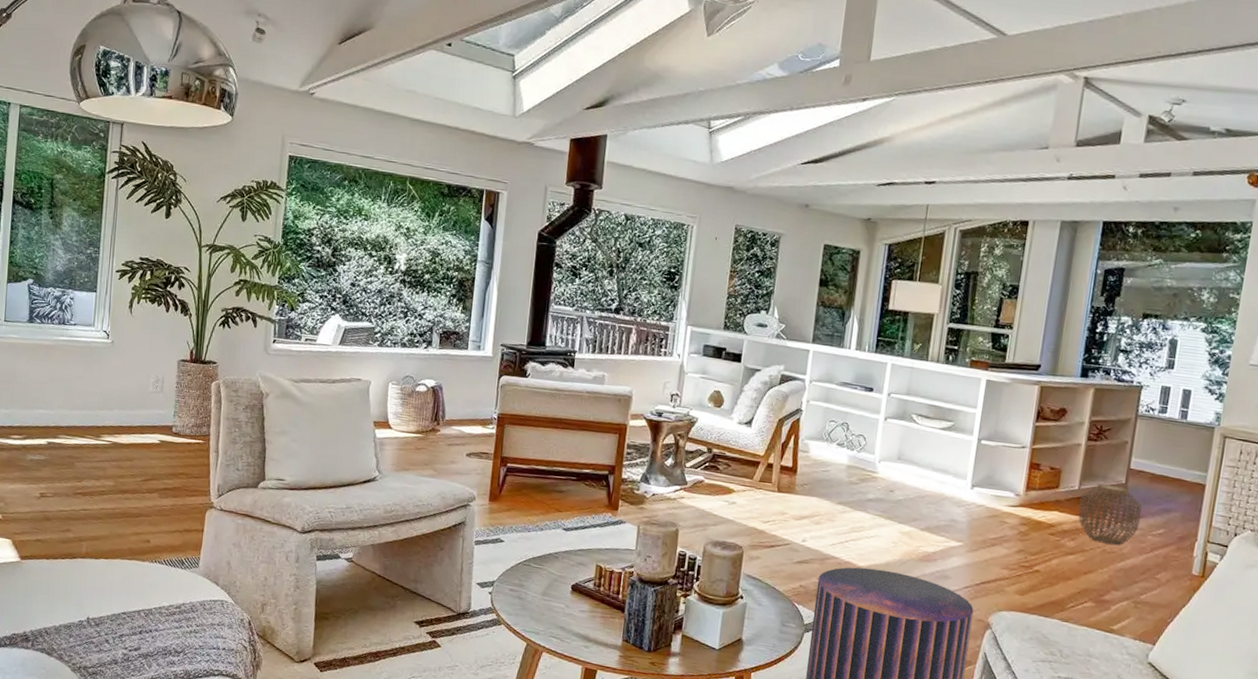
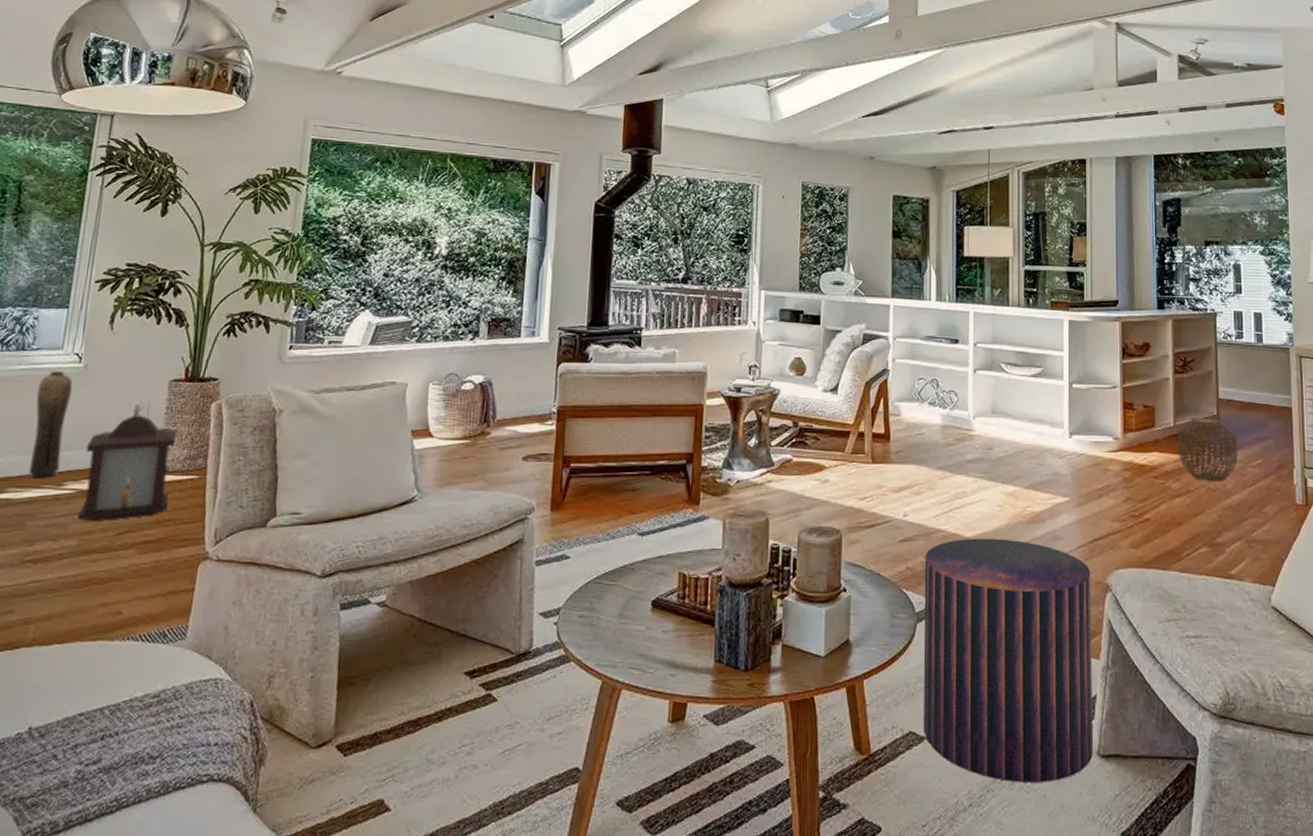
vase: none [74,343,103,430] -> present [28,370,73,478]
lantern: none [113,377,185,469] -> present [78,404,176,522]

